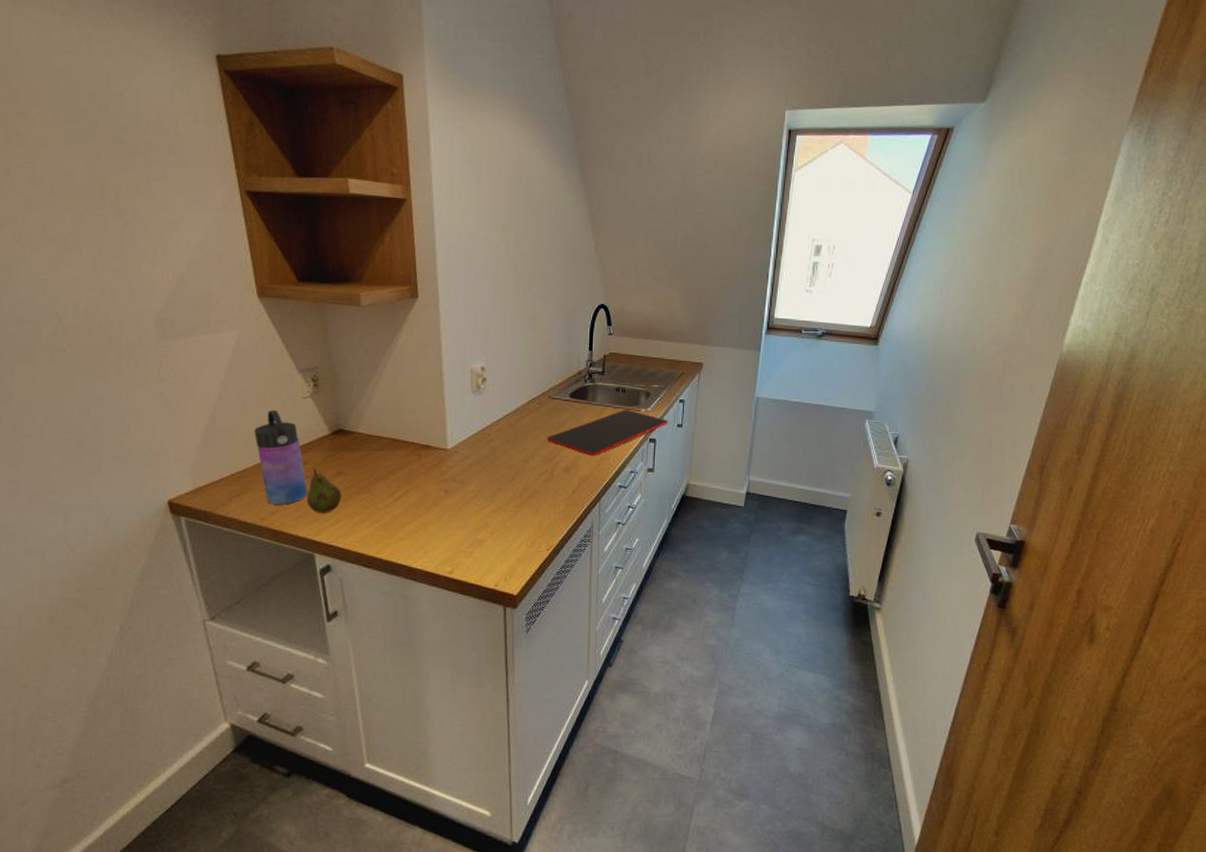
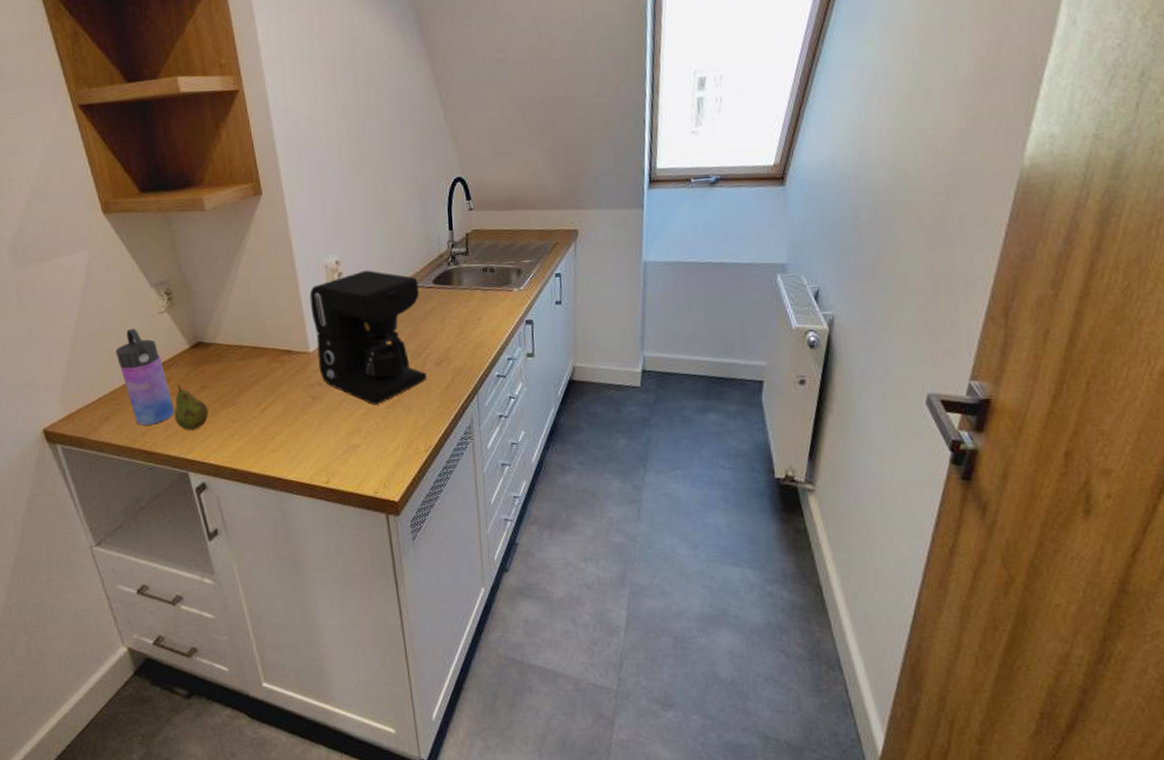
coffee maker: none [453,378,556,504] -> present [309,270,426,406]
cutting board: present [547,410,669,456] -> none [414,291,546,346]

